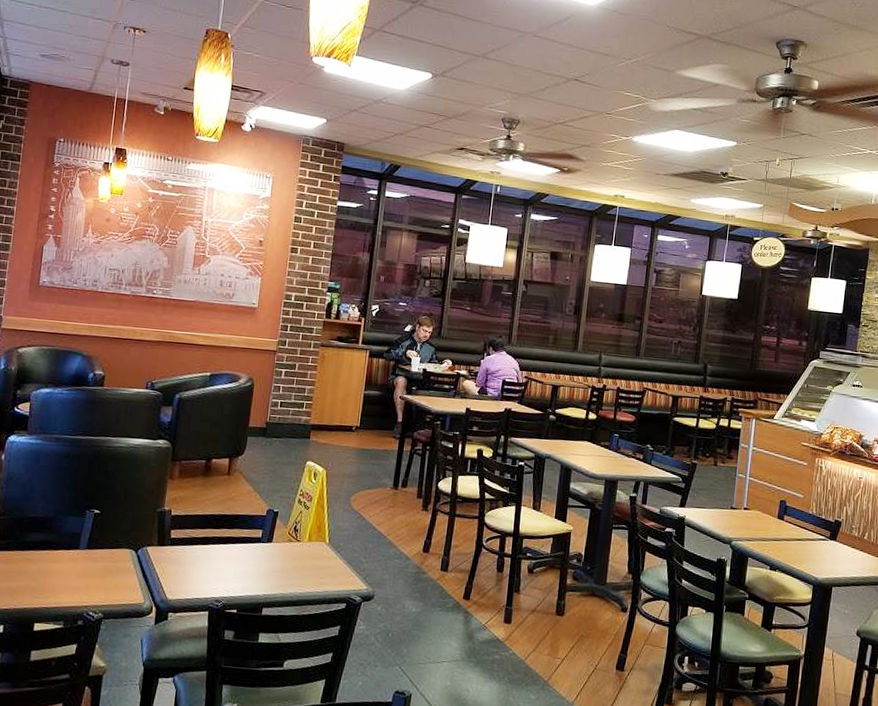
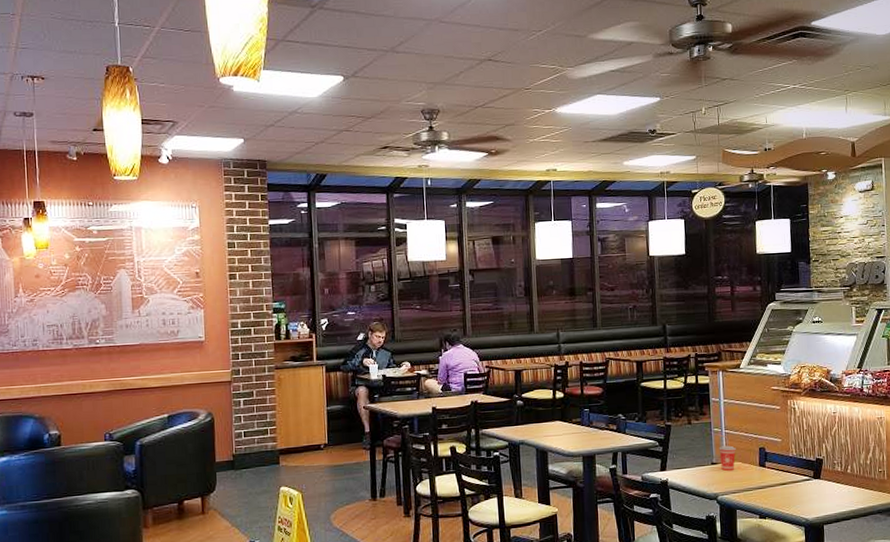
beverage cup: none [740,479,757,519] -> present [717,433,736,472]

